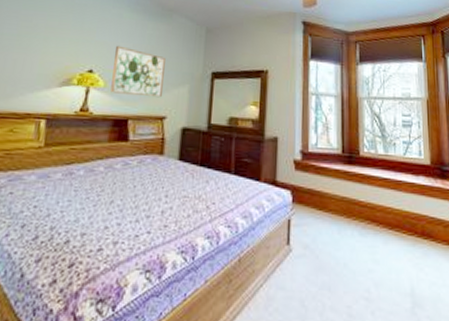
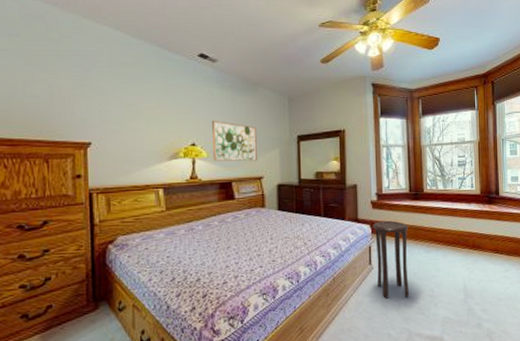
stool: none [294,187,339,298] -> present [372,220,409,299]

